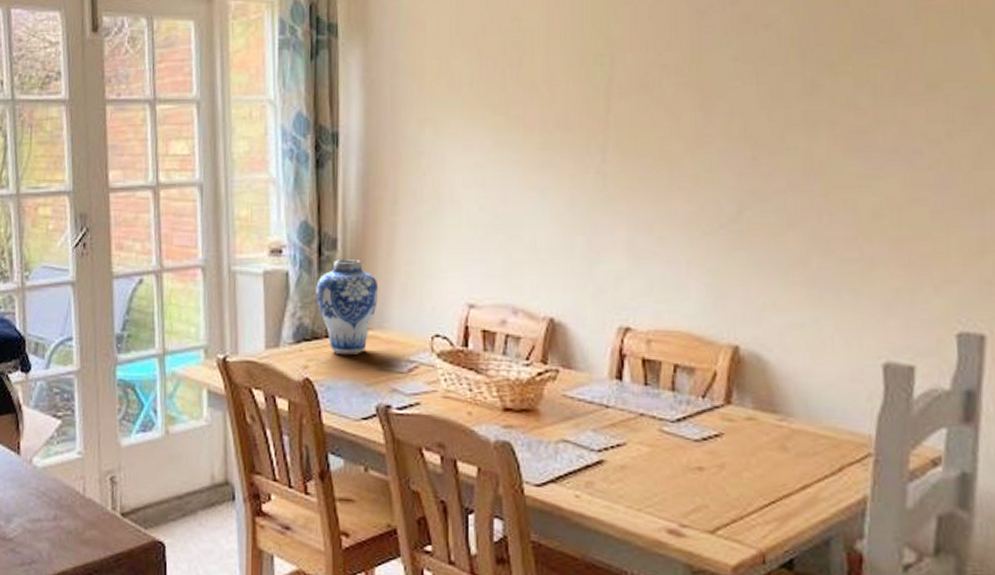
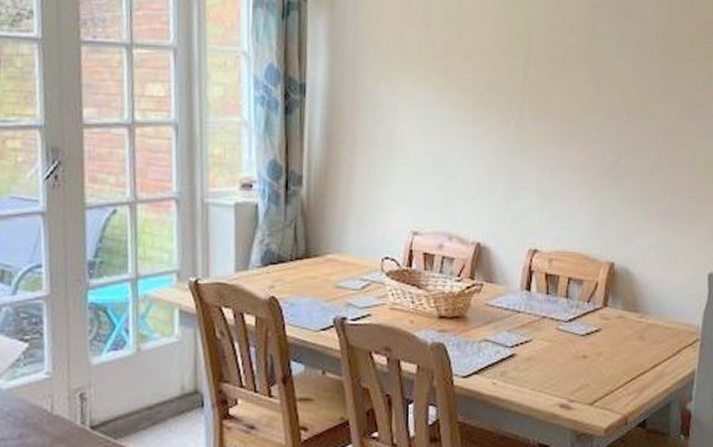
vase: present [316,259,379,356] -> none [282,194,338,276]

